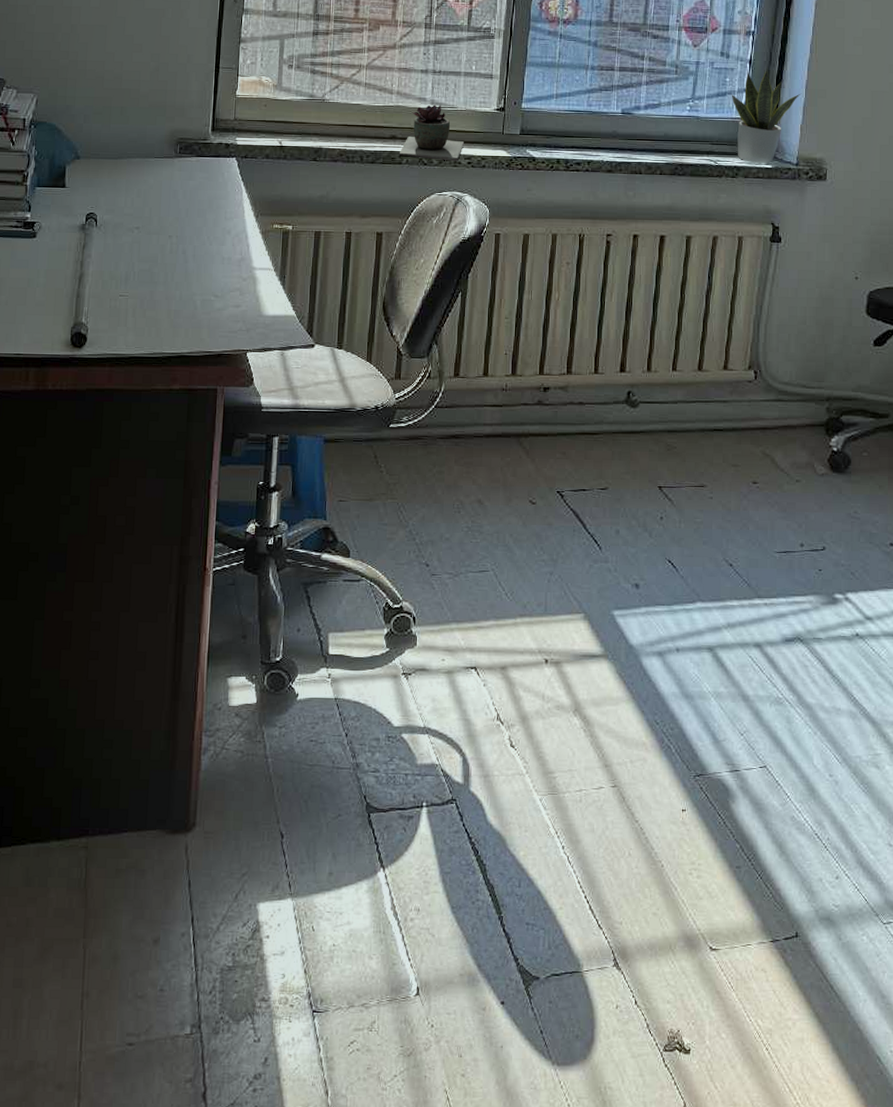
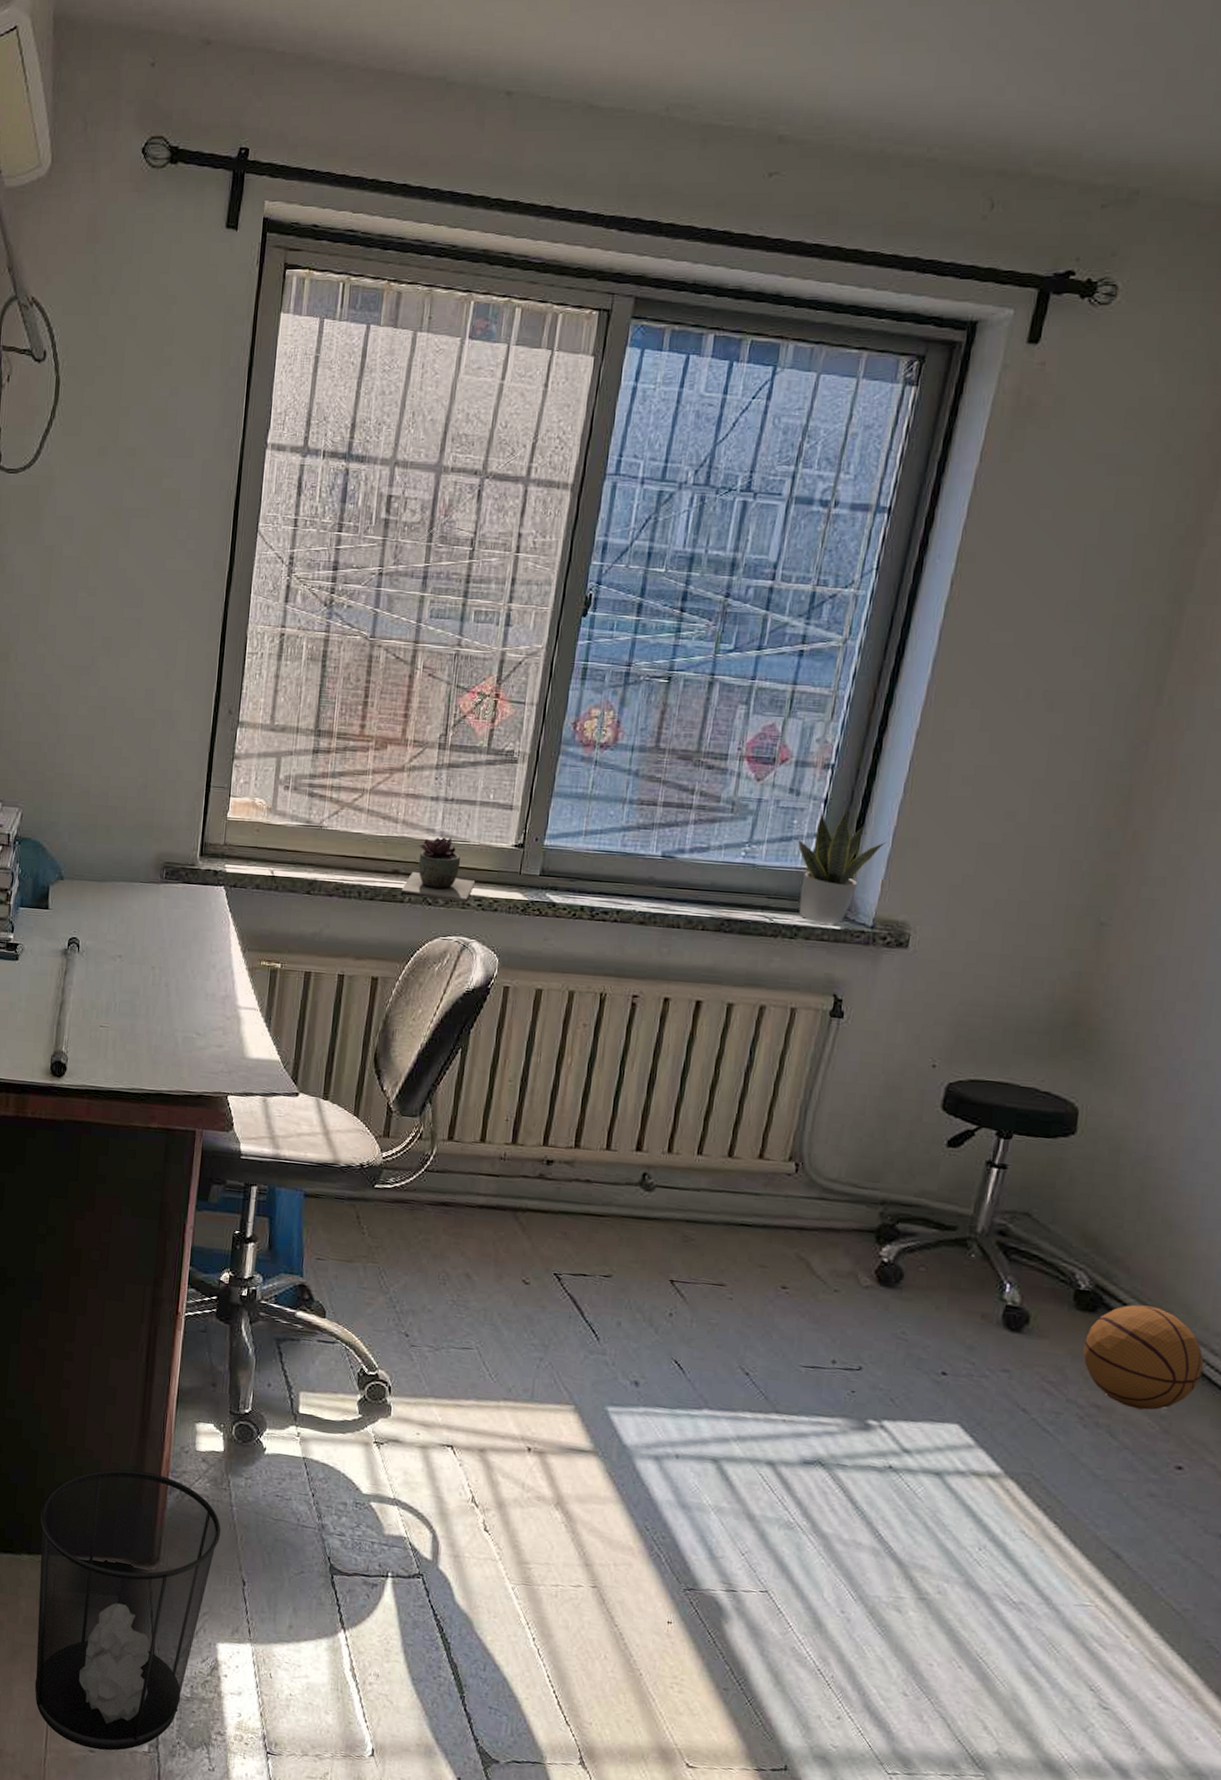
waste bin: none [67,735,257,1042] -> present [34,1469,221,1751]

